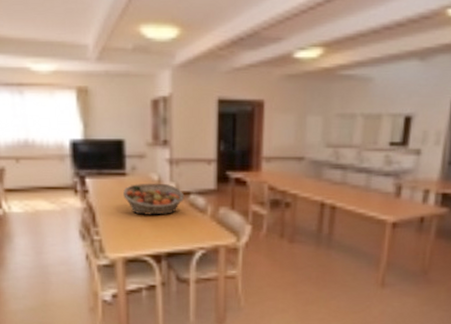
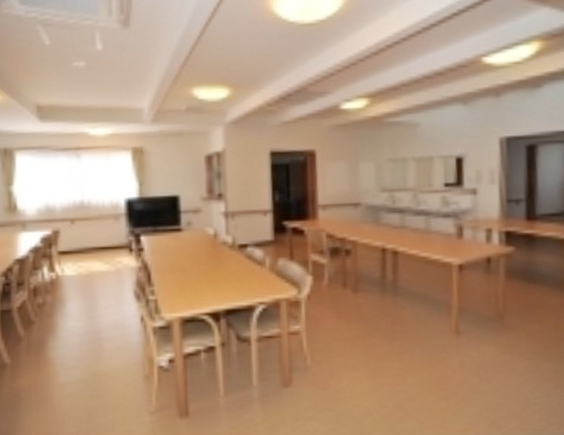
fruit basket: present [123,183,185,215] -> none [179,237,242,271]

